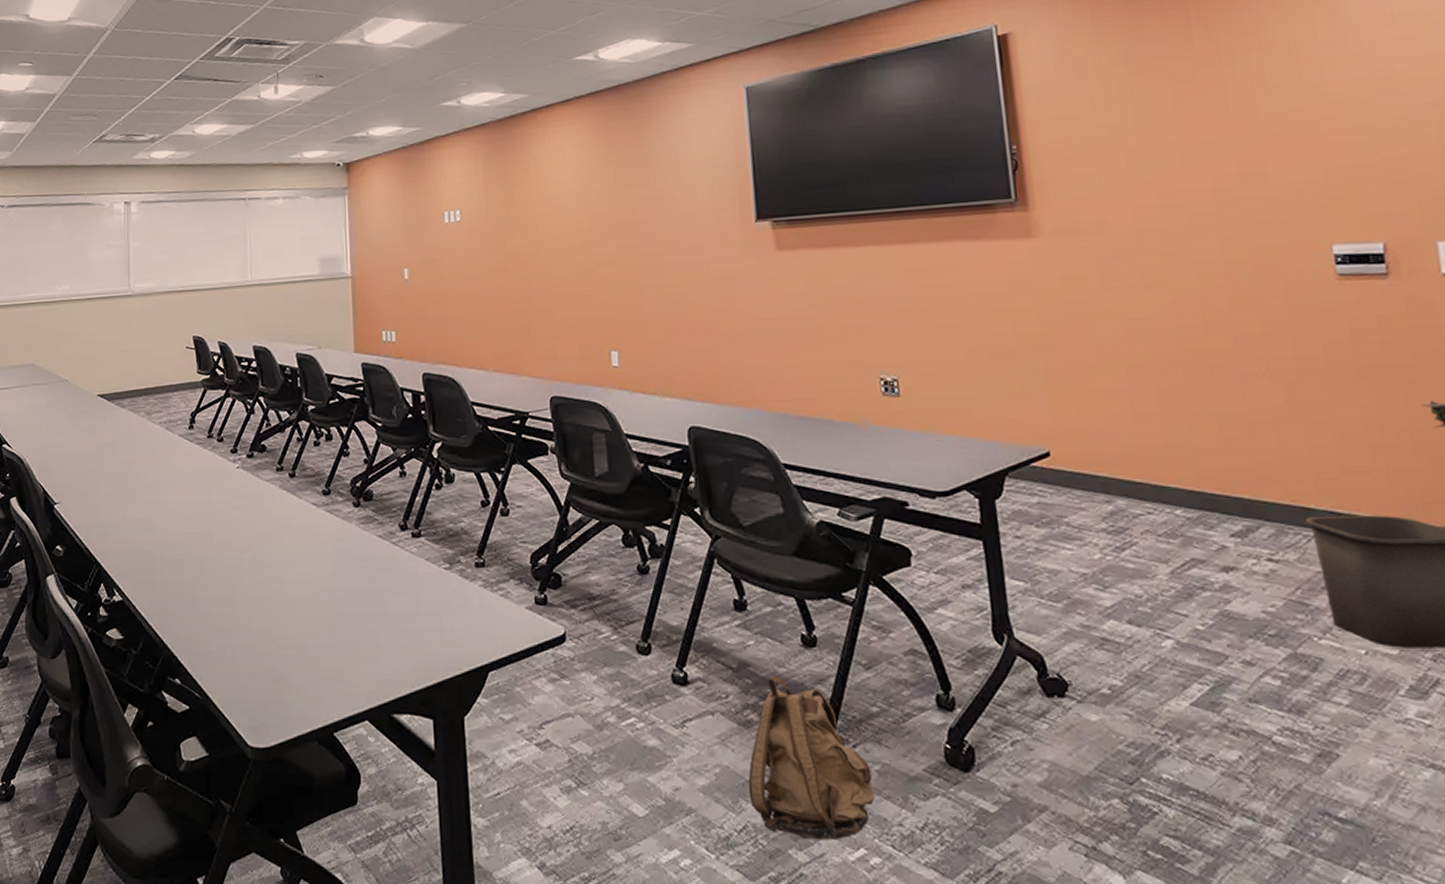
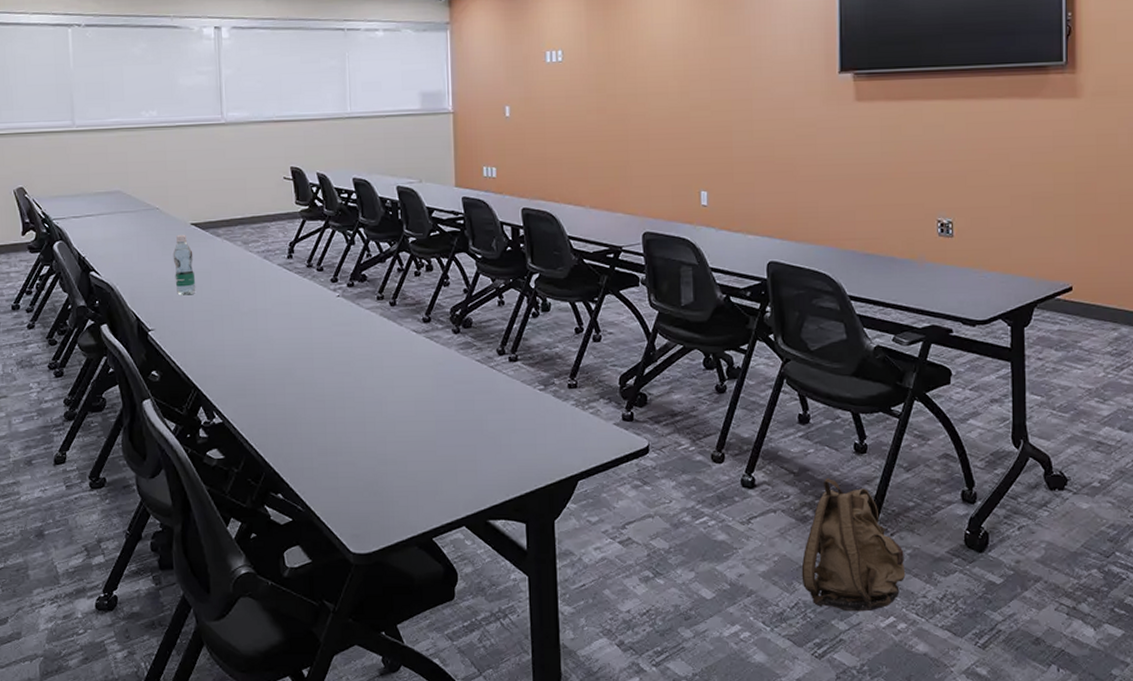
bottle: none [79,405,101,468] -> present [172,234,196,296]

